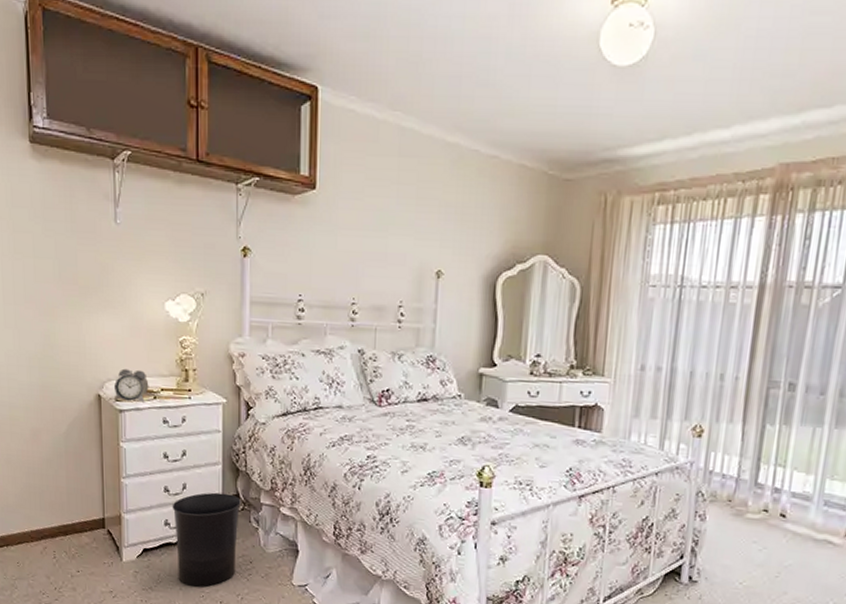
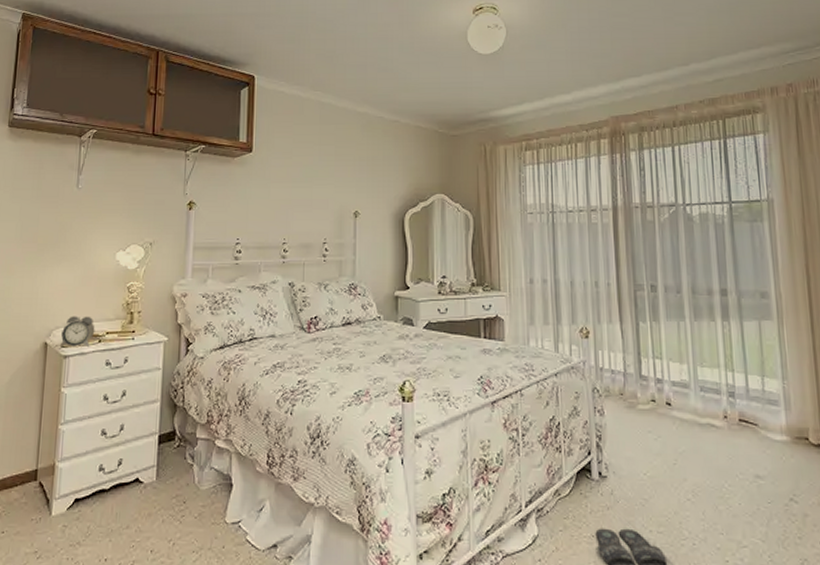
waste bin: present [172,492,241,587] -> none [107,431,177,536]

